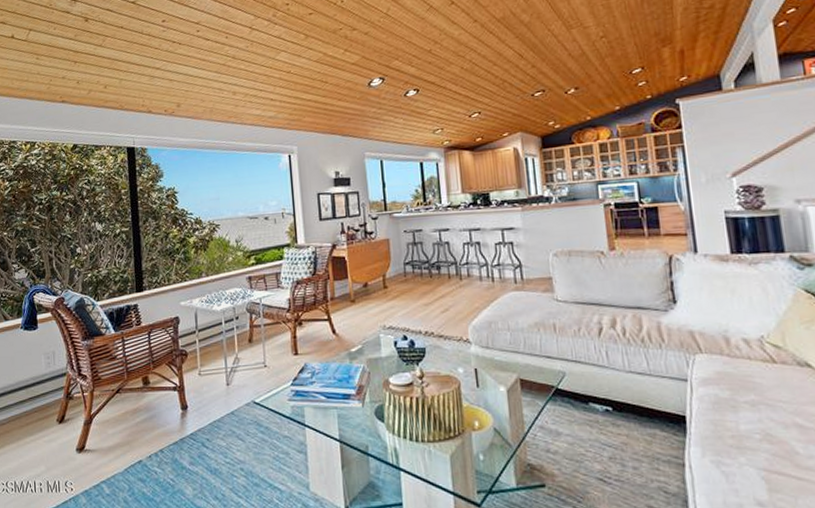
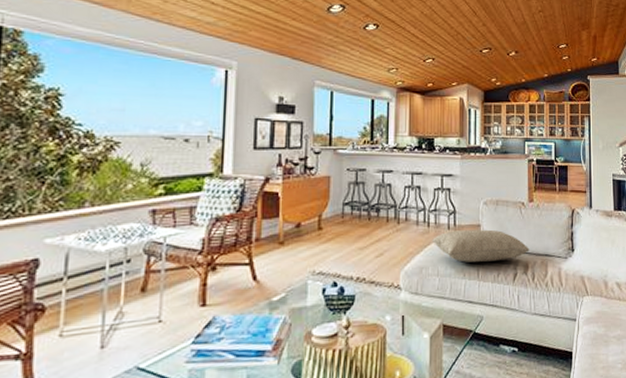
cushion: none [499,282,616,317] -> present [432,229,530,262]

